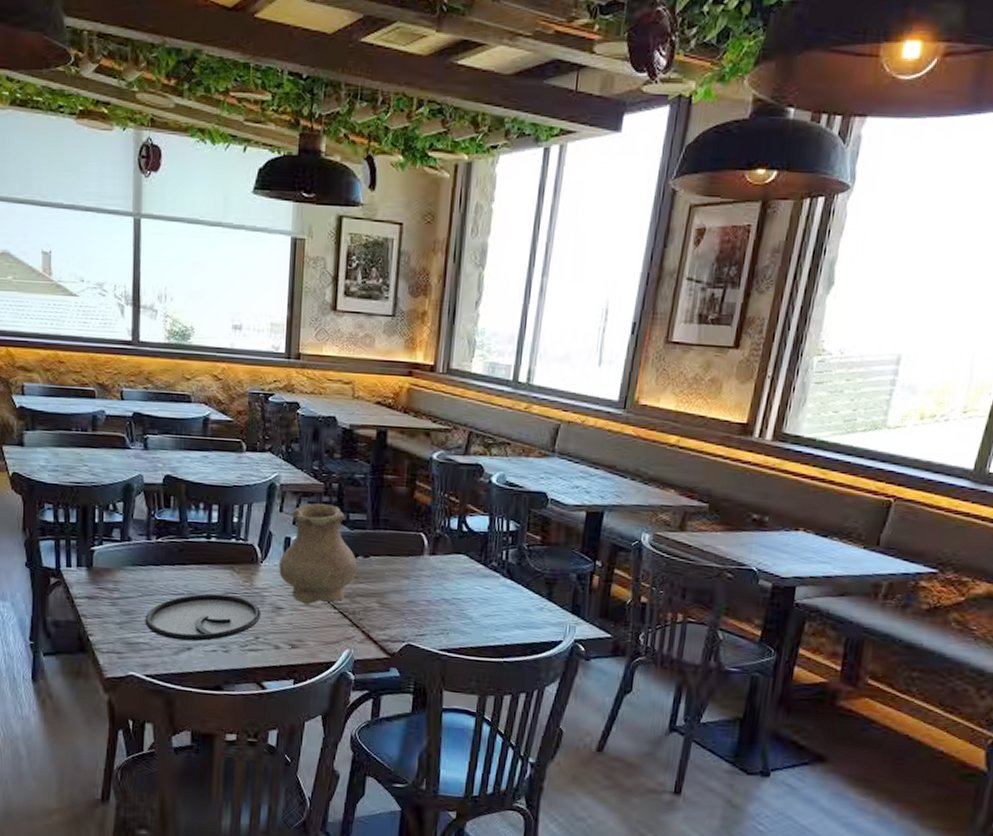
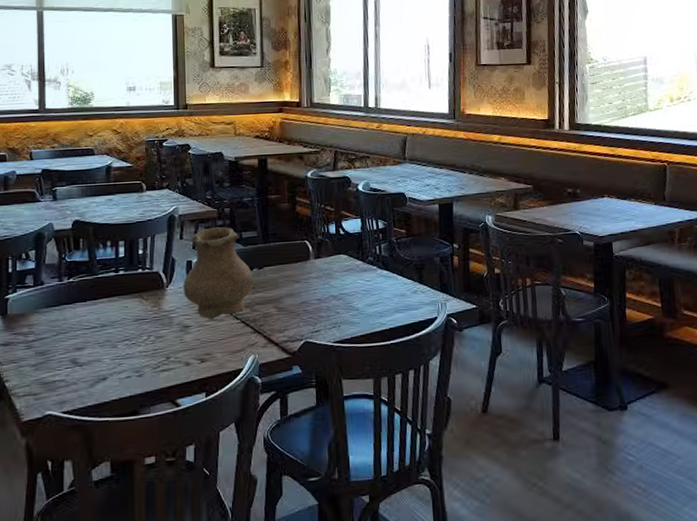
plate: present [145,593,262,642] -> none [60,321,171,373]

